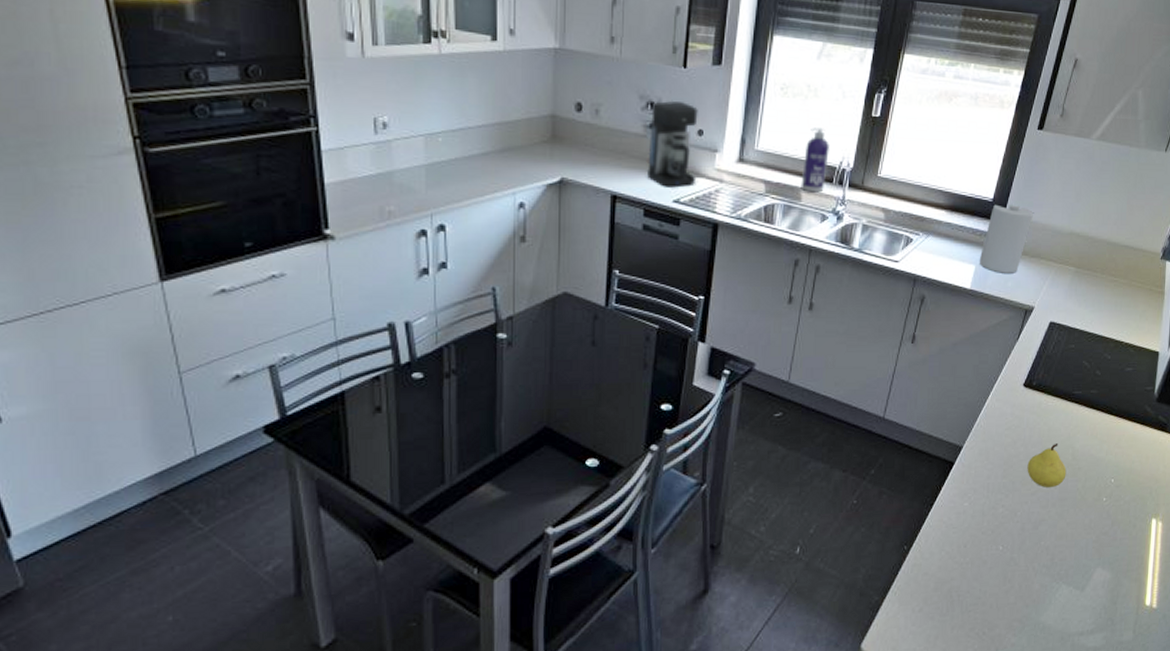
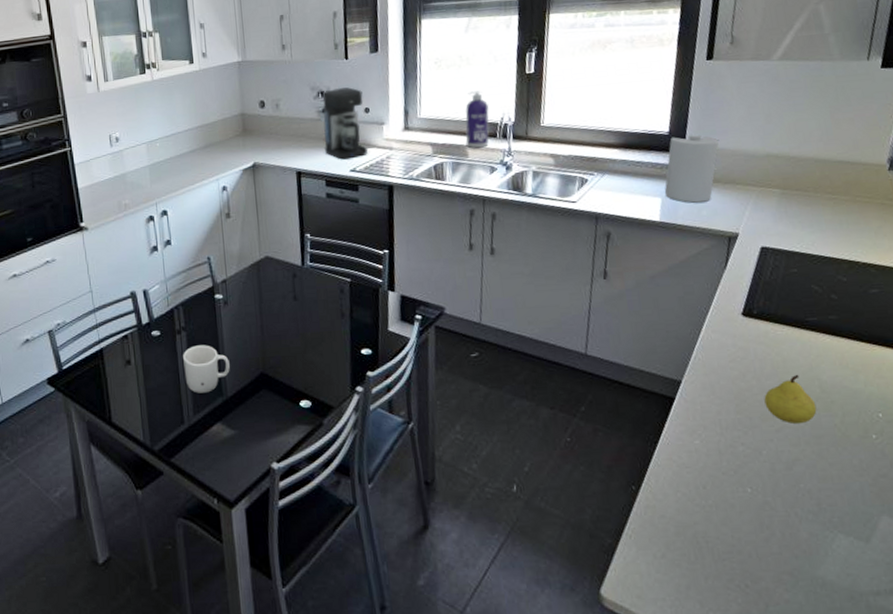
mug: none [450,392,507,449] -> present [183,345,230,393]

